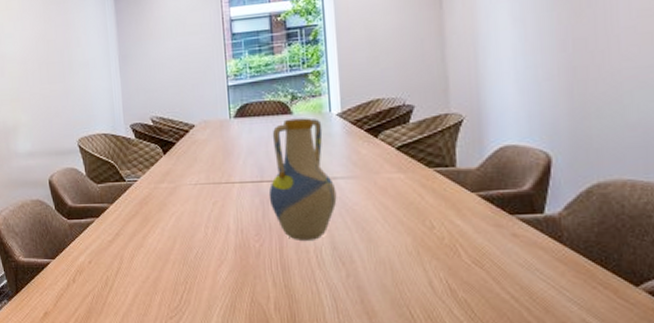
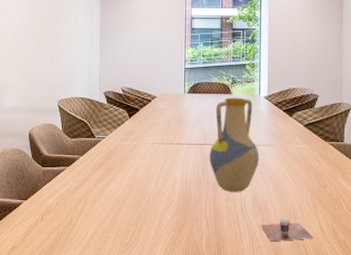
cup: none [346,272,421,303] -> present [261,218,313,242]

